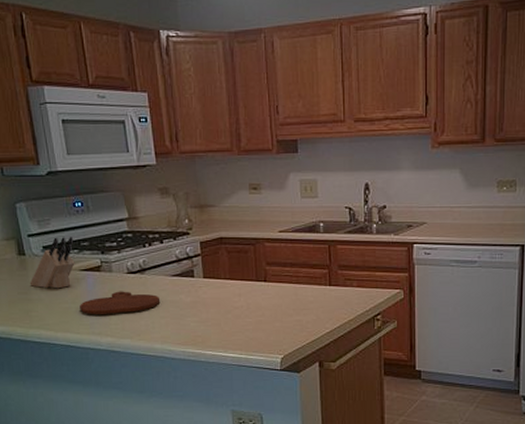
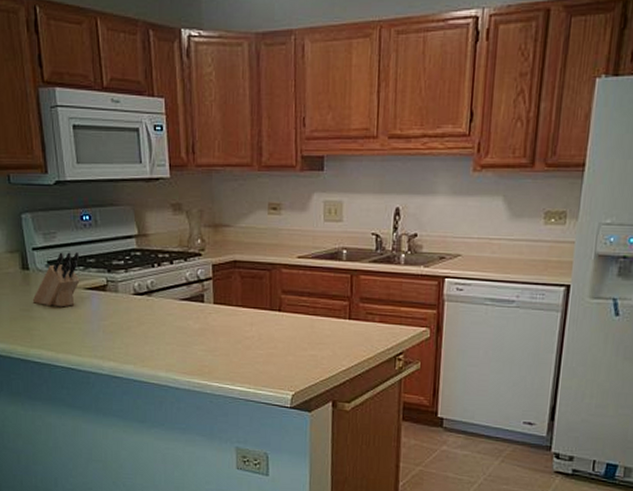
cutting board: present [80,291,161,314] -> none [83,313,167,337]

